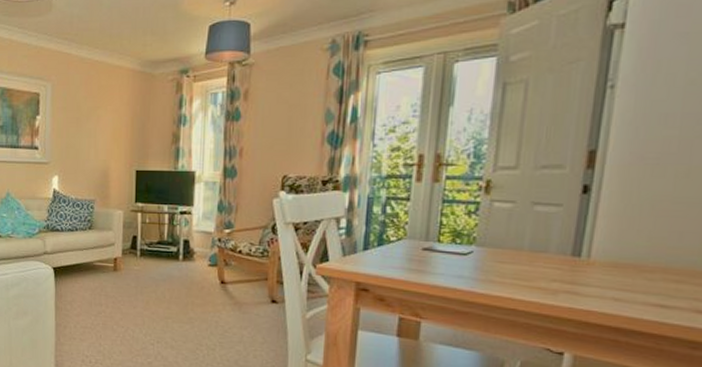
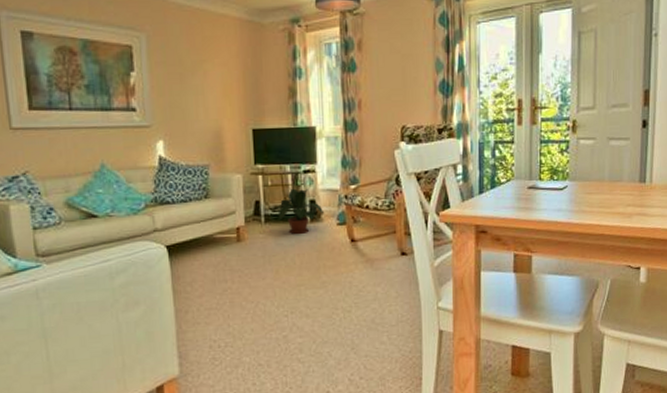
potted plant: none [148,225,196,270] -> present [273,186,323,234]

